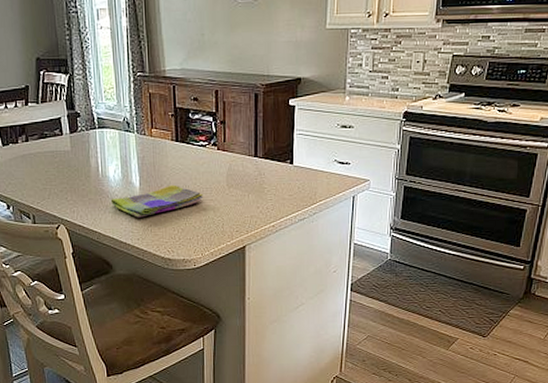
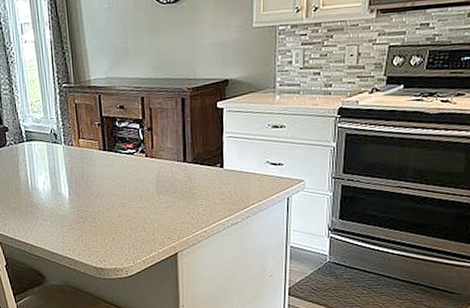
dish towel: present [110,184,204,218] -> none [41,194,134,228]

